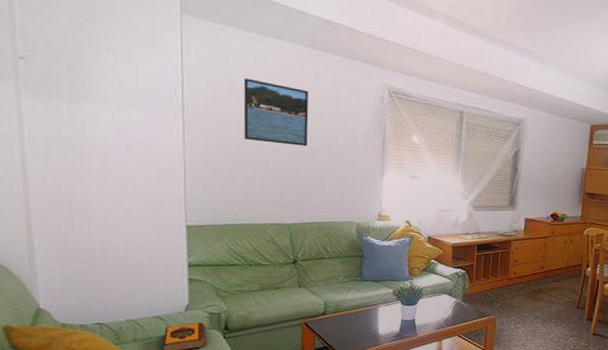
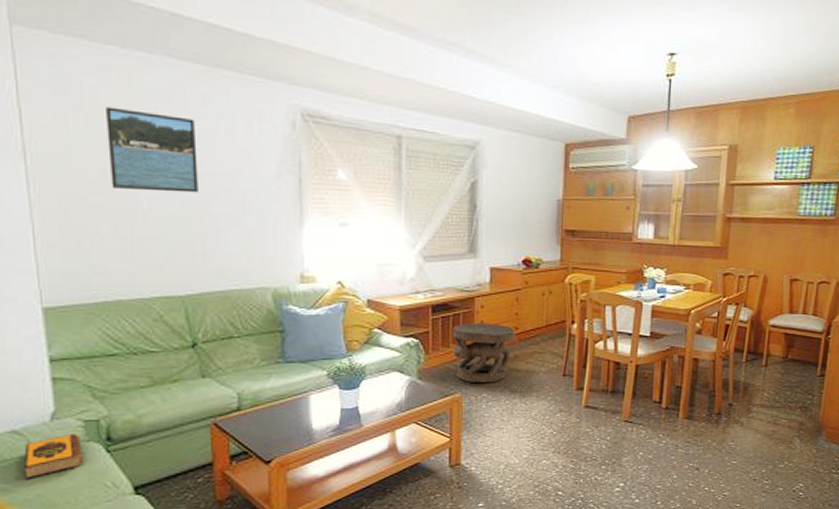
carved stool: none [490,261,542,309] -> present [451,324,516,383]

